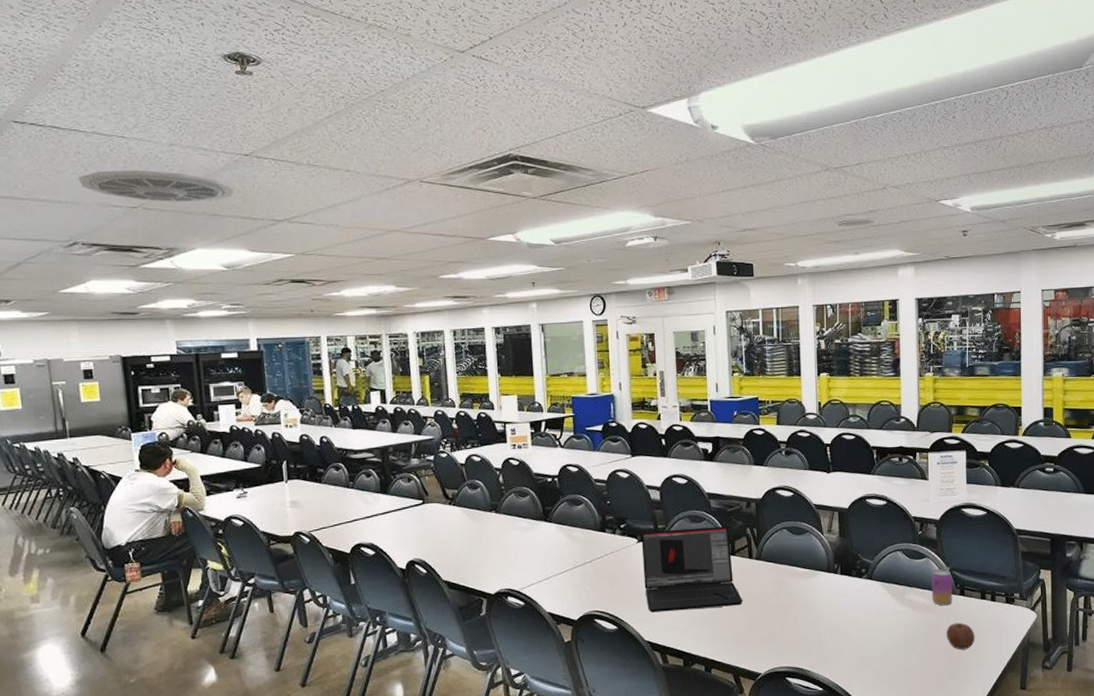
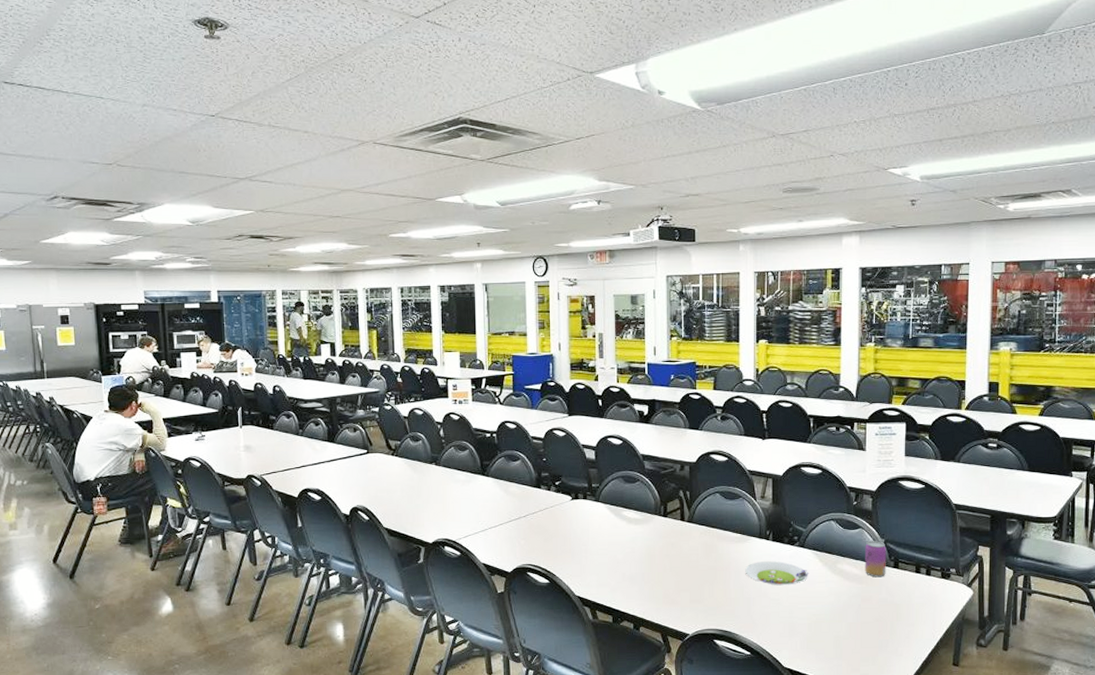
ceiling vent: present [78,169,233,203] -> none [60,128,199,161]
laptop: present [641,526,743,613] -> none [575,488,674,569]
salad plate: none [815,595,878,619] -> present [745,561,809,586]
apple: present [946,622,975,650] -> none [878,595,908,623]

